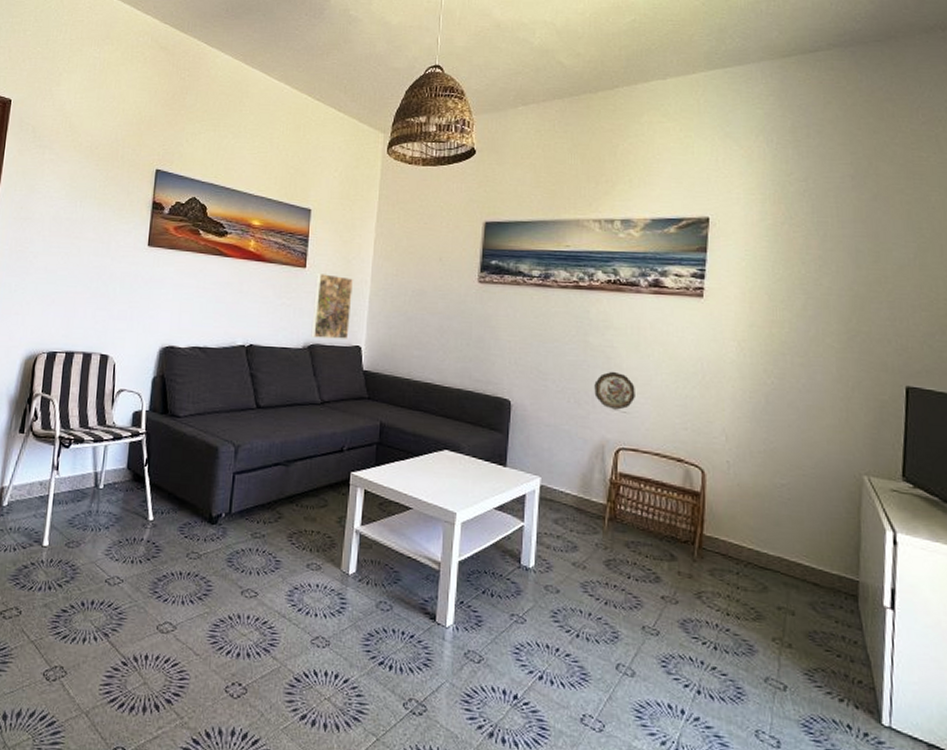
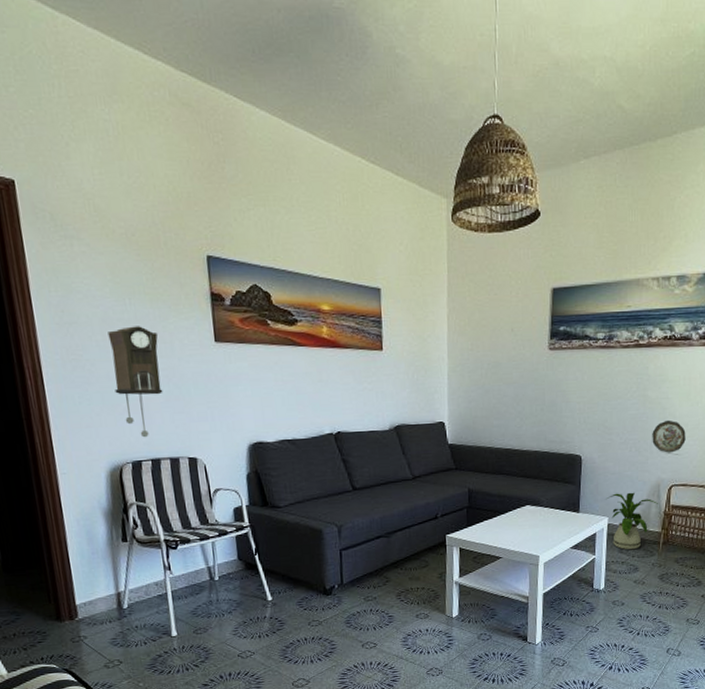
pendulum clock: none [48,225,98,330] -> present [108,326,163,438]
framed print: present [311,272,353,339] -> none [394,354,432,419]
house plant: none [538,449,602,523] -> present [606,492,658,550]

